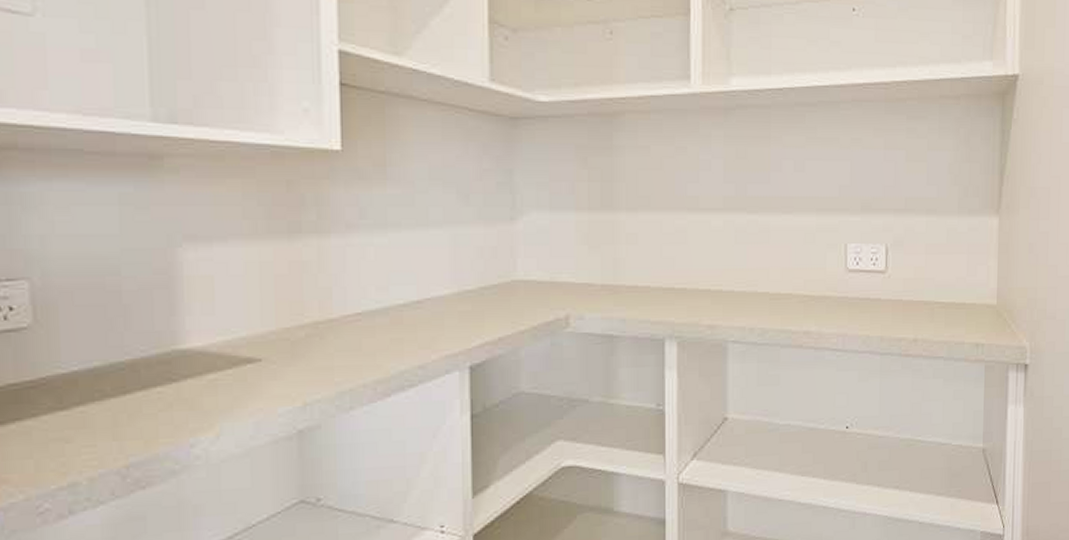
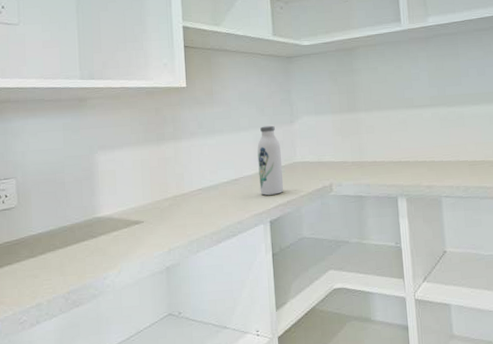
water bottle: none [455,222,495,328] -> present [257,125,284,196]

